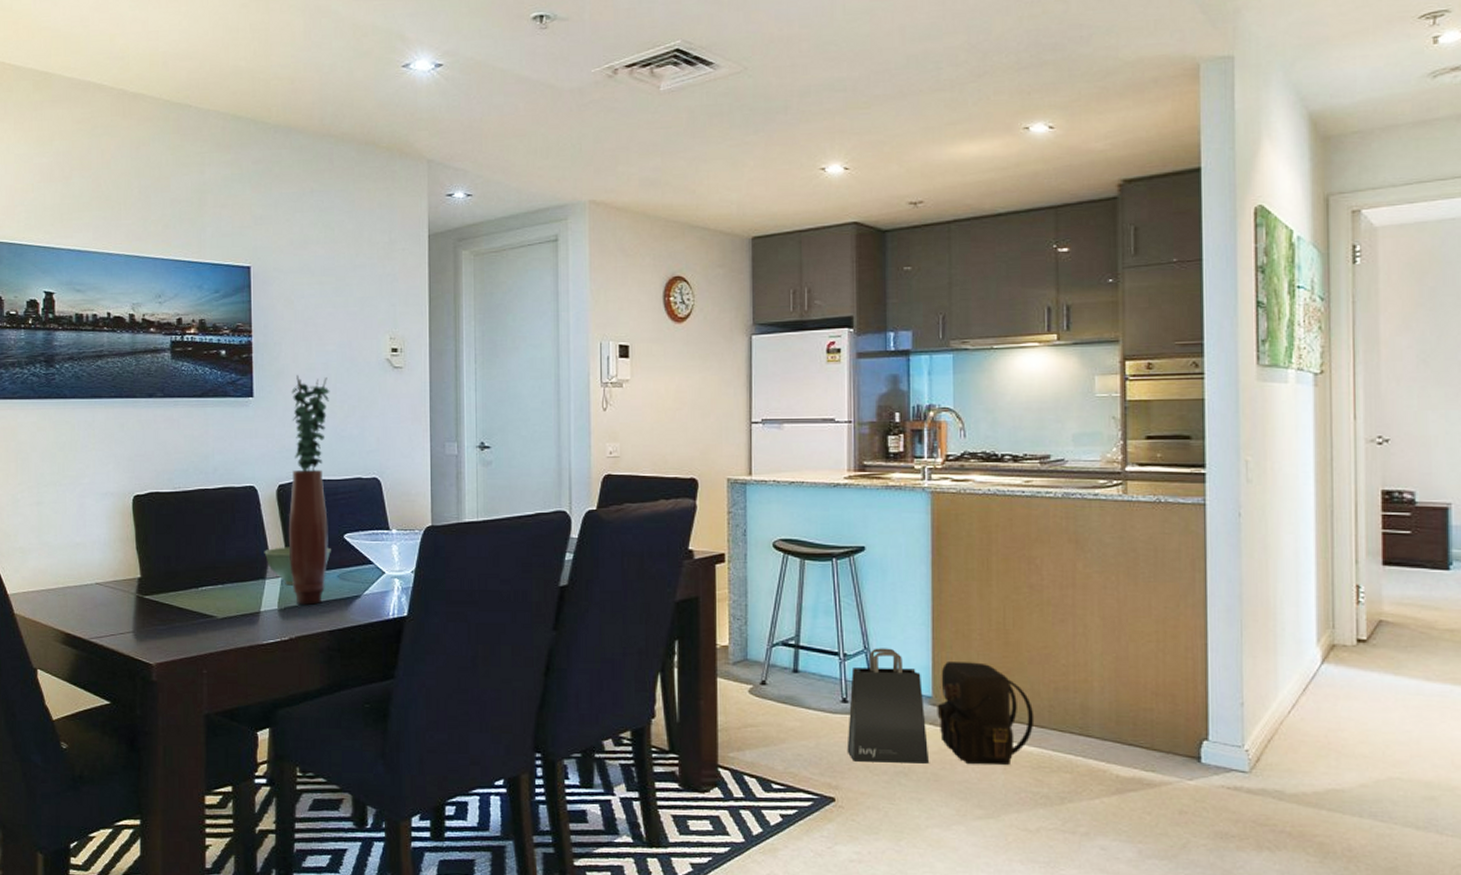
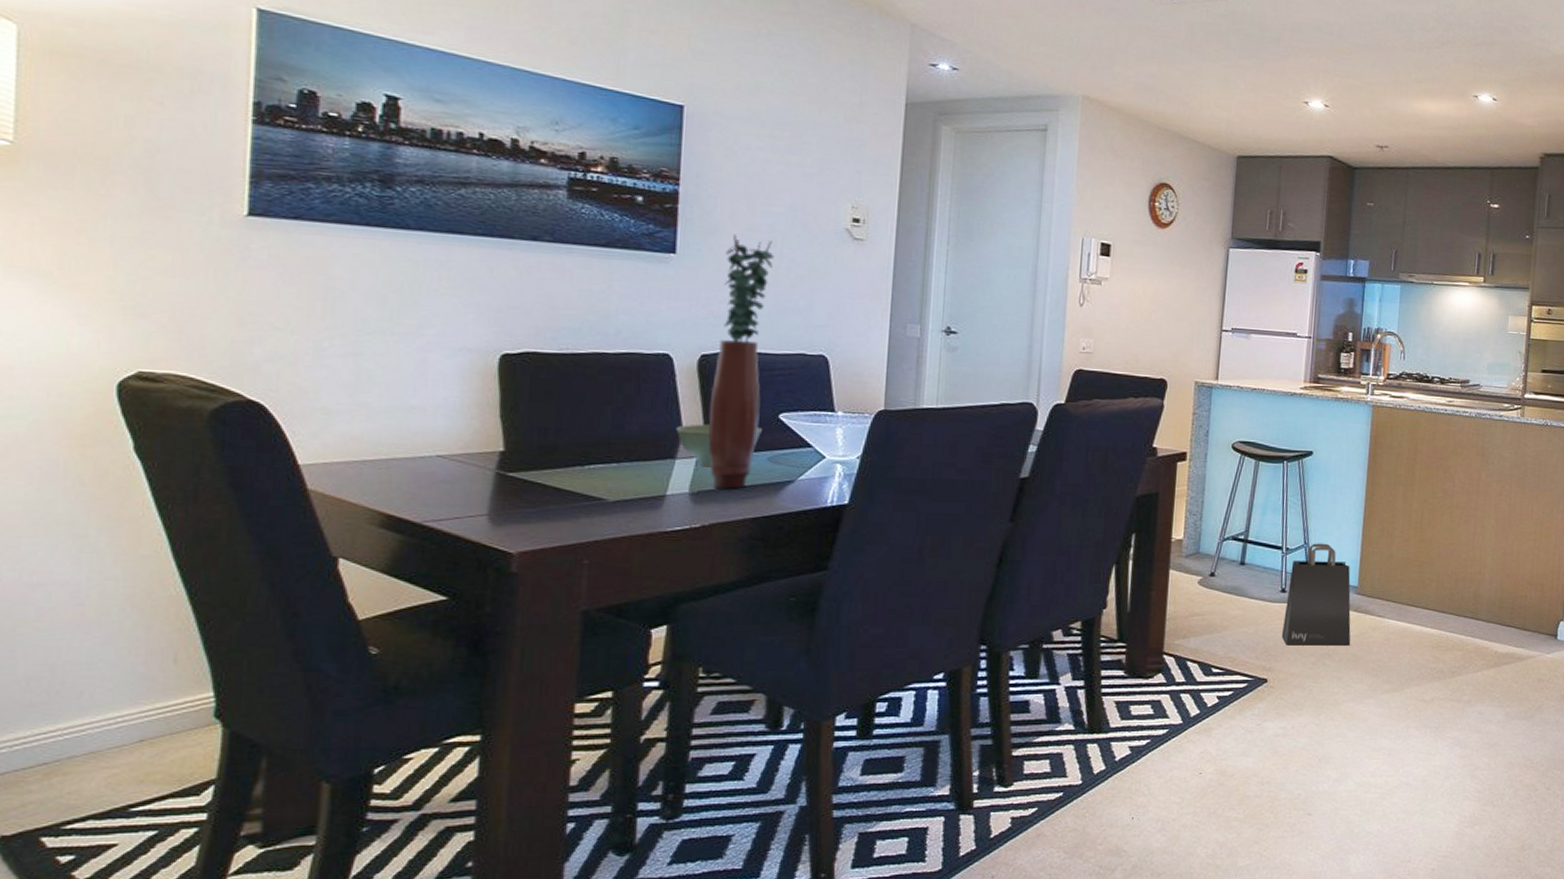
backpack: present [937,662,1035,765] -> none [1360,556,1438,645]

